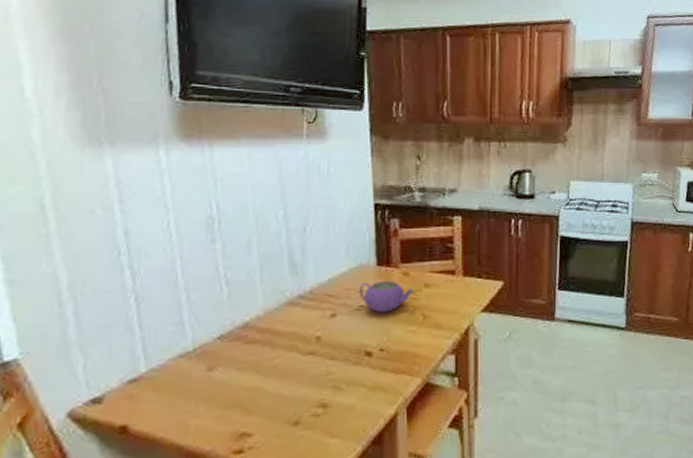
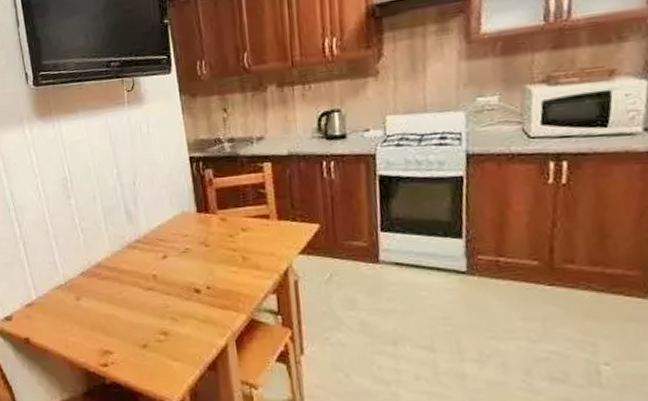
teapot: present [359,281,414,313] -> none [183,226,232,255]

